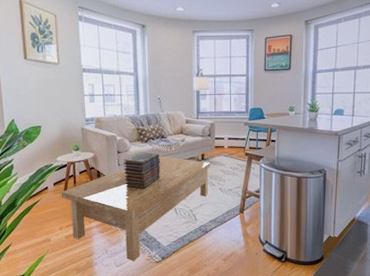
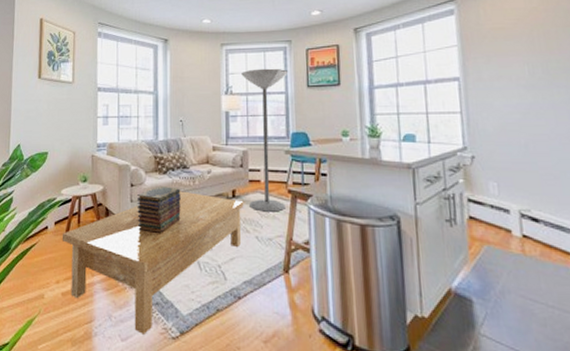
floor lamp: none [210,54,249,170] -> present [241,68,288,212]

